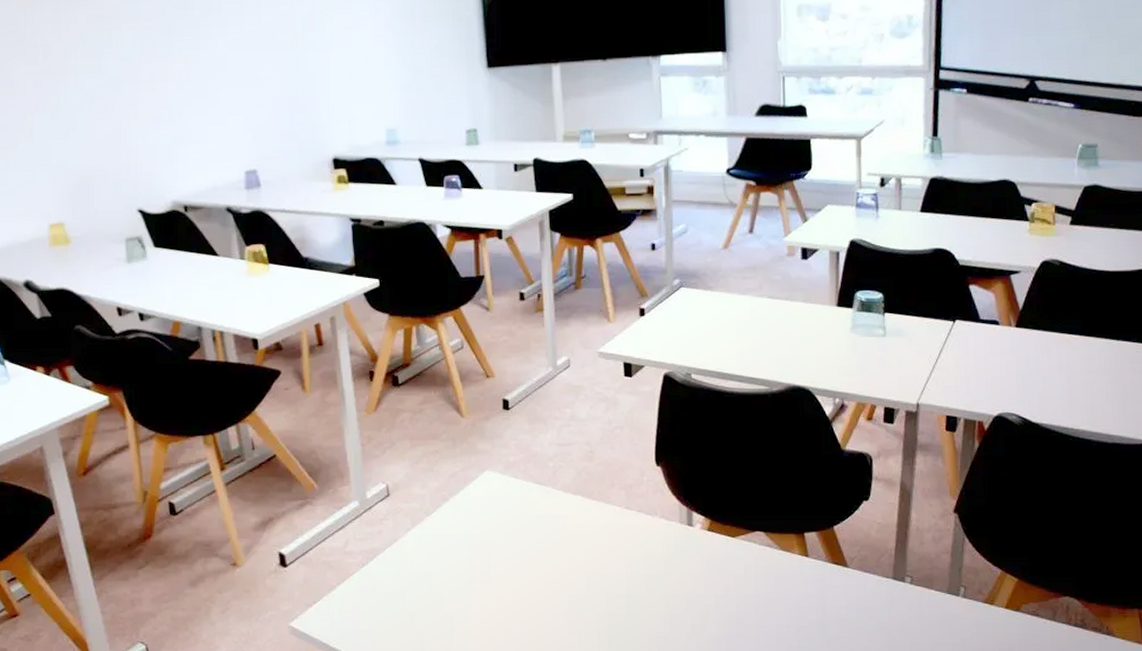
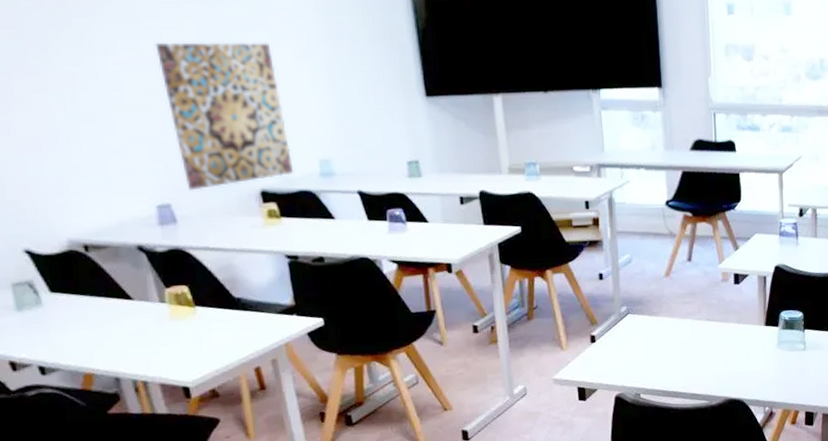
wall art: none [256,23,363,158] -> present [155,42,294,191]

